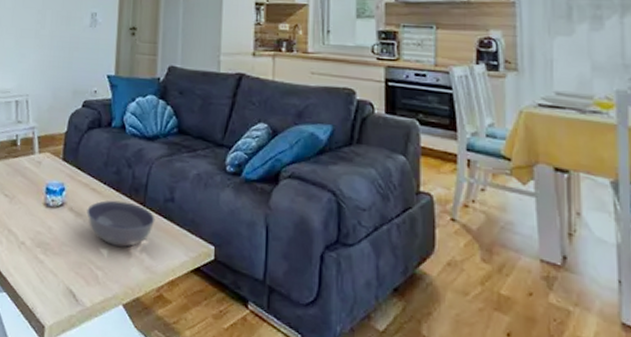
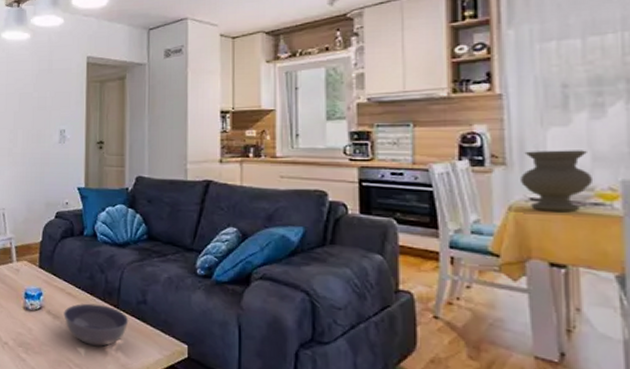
vase: none [530,58,593,118] -> present [521,150,594,211]

